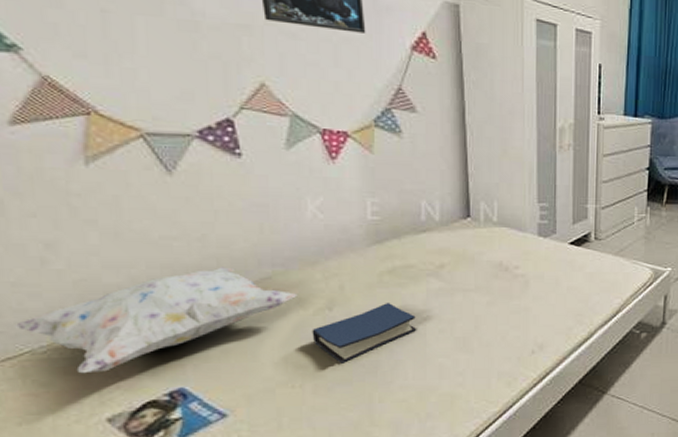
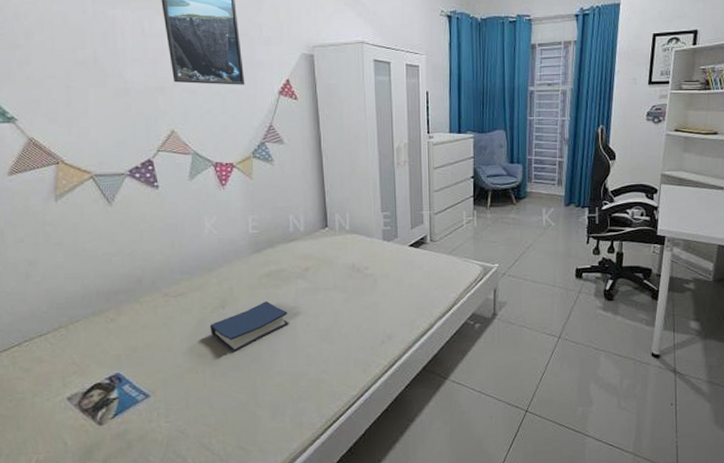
decorative pillow: present [14,267,297,374] -> none [9,275,199,362]

